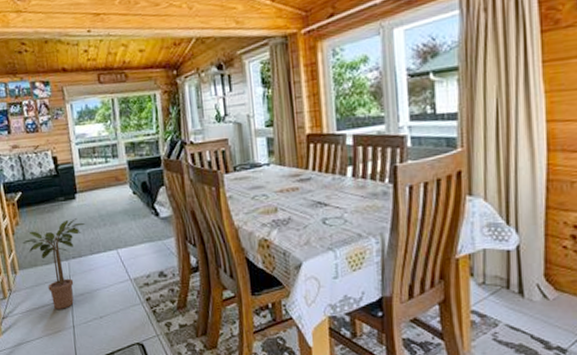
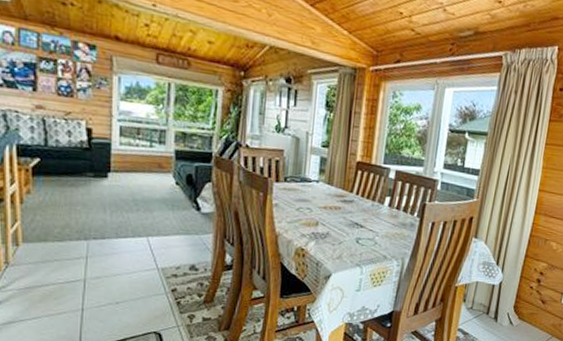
potted plant: present [22,218,86,309] -> none [32,198,116,290]

